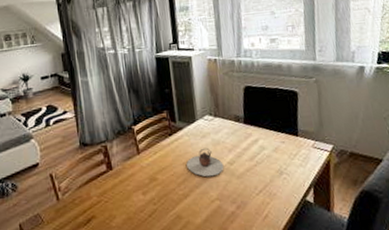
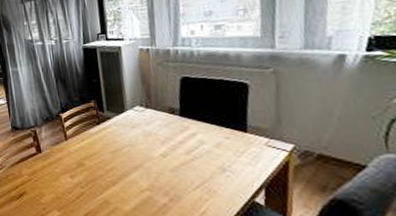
teapot: present [186,147,224,177] -> none [115,138,156,167]

